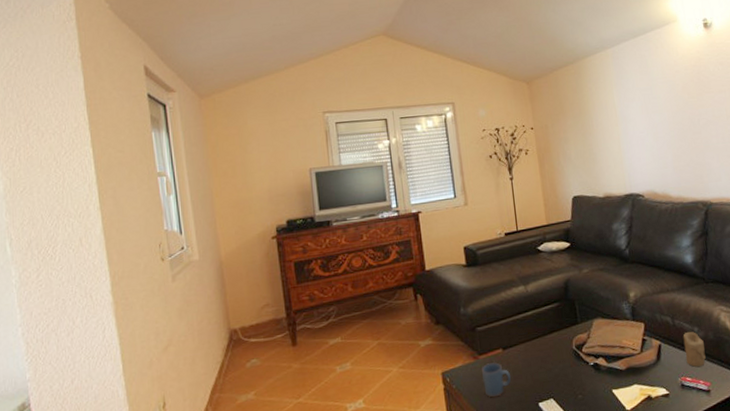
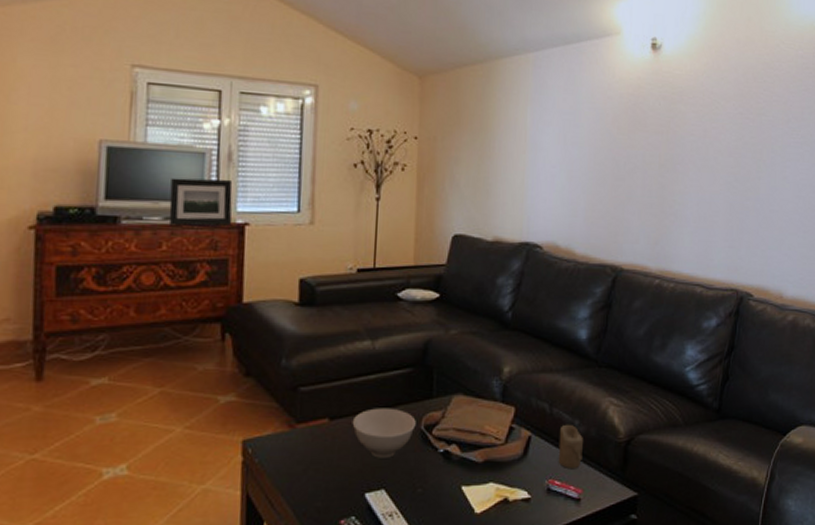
picture frame: none [362,181,409,221] -> present [169,177,233,226]
mug: present [481,362,511,398] -> none [296,435,334,480]
bowl: none [520,335,569,375] -> present [352,408,416,458]

